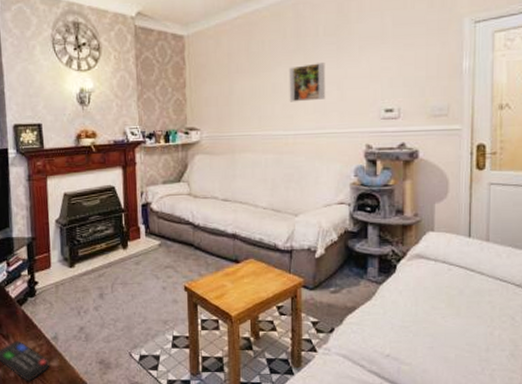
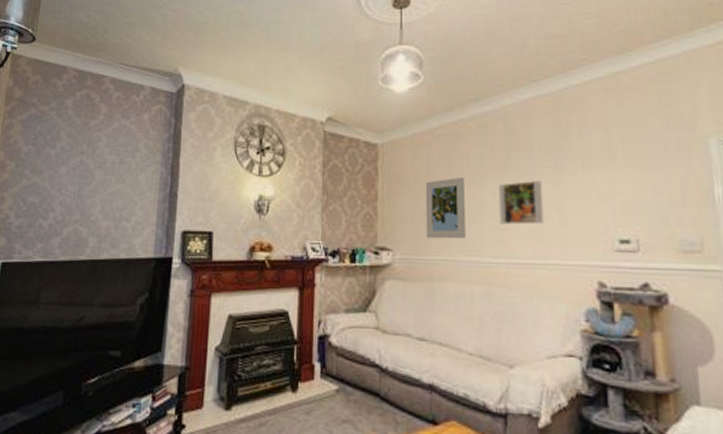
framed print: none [226,62,261,118] -> present [425,176,466,239]

